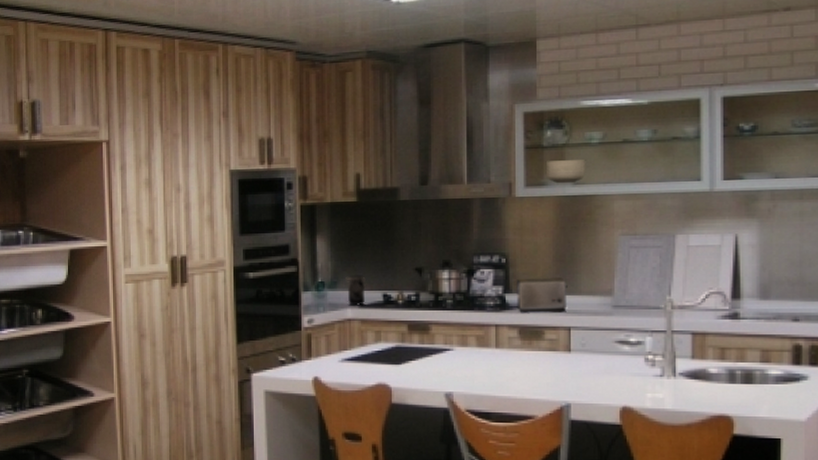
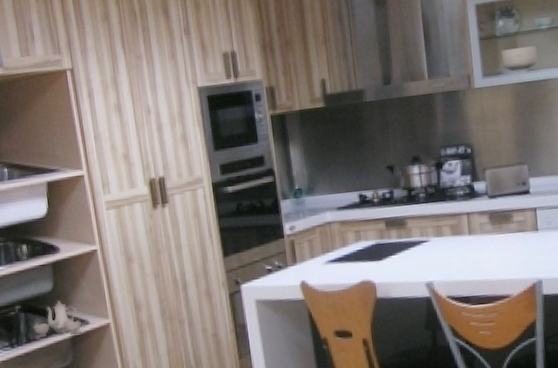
tea set: none [37,368,89,405] -> present [32,300,85,337]
jar: present [346,275,367,306] -> none [321,178,342,209]

